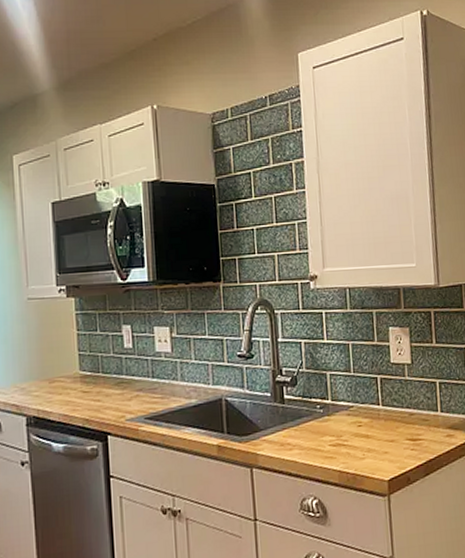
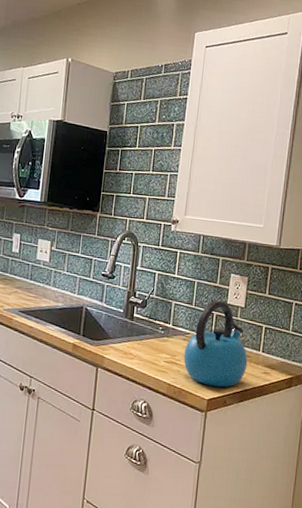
kettle: none [351,361,427,464] -> present [183,300,248,388]

